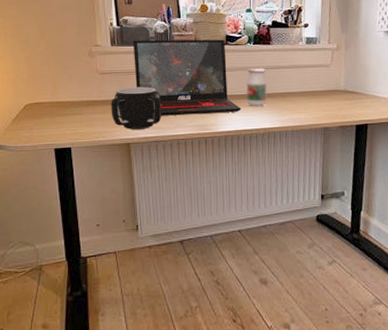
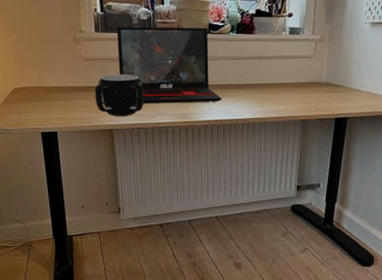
jar: present [245,67,268,107] -> none [227,57,249,97]

